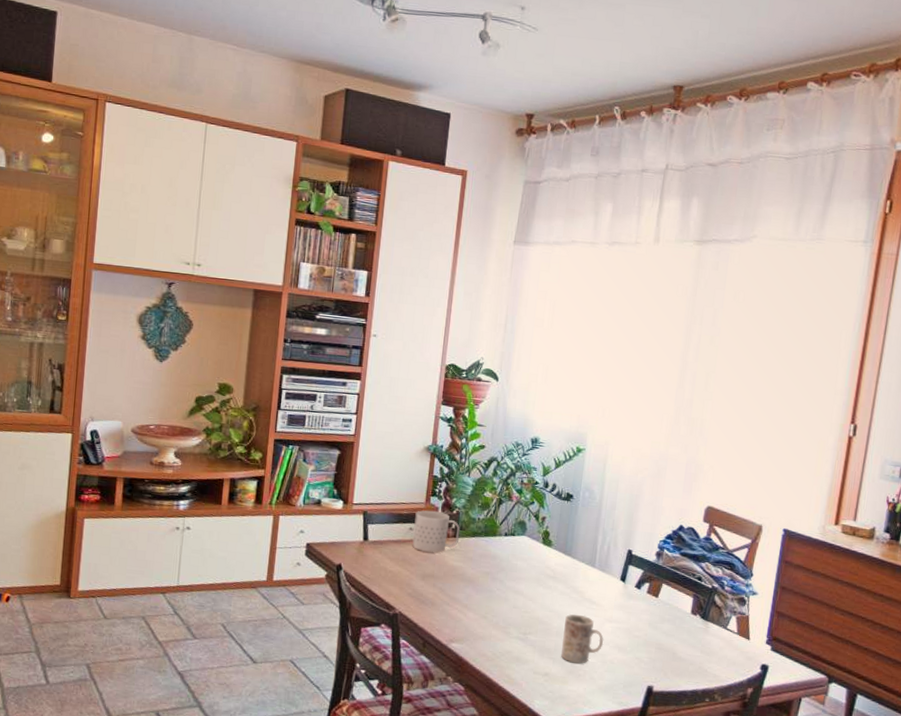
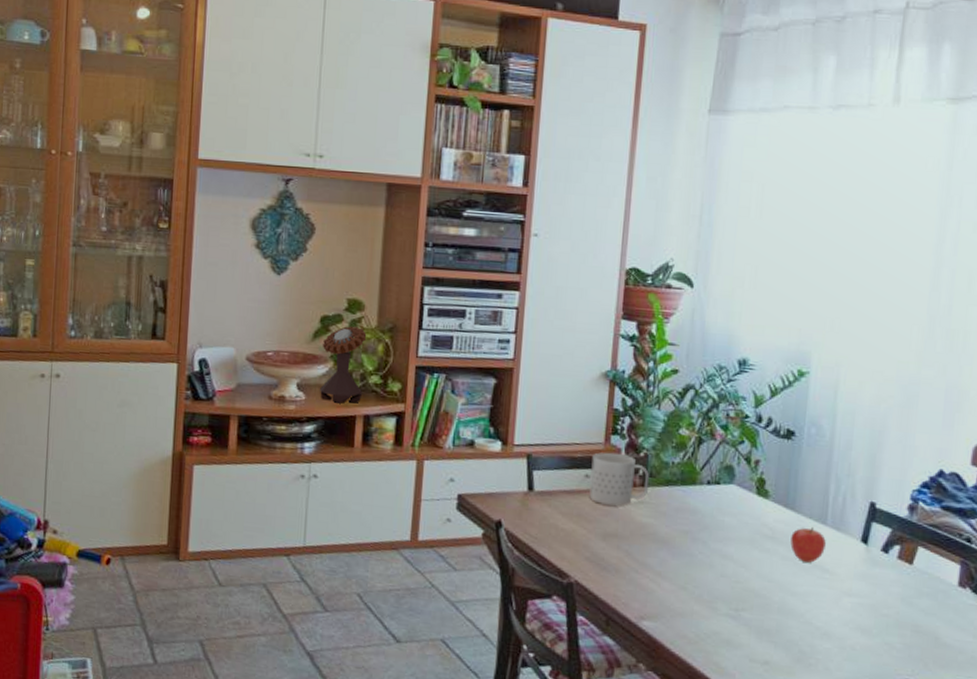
mushroom: none [194,406,234,470] -> present [320,326,367,405]
mug: present [561,614,604,664] -> none [785,585,842,650]
fruit: none [567,568,594,597] -> present [790,526,826,563]

